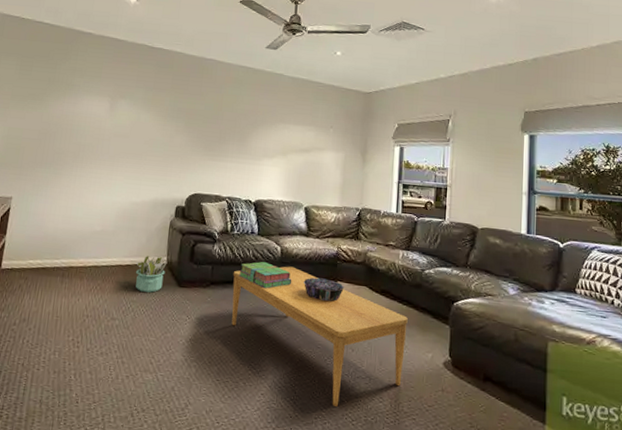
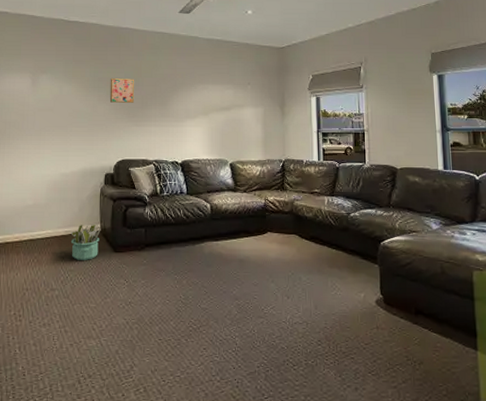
wall art: none [187,109,214,136] -> present [109,77,135,103]
coffee table: present [231,266,408,407] -> none [166,222,338,353]
stack of books: present [238,261,292,289] -> none [172,219,224,246]
decorative bowl: present [304,277,345,301] -> none [235,230,275,252]

